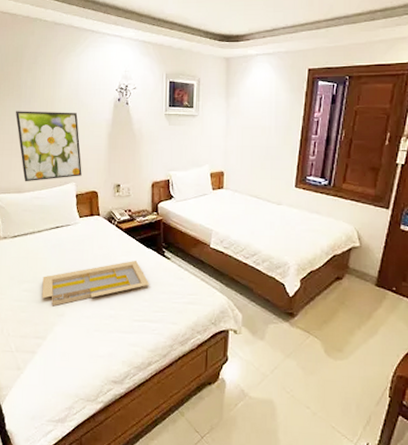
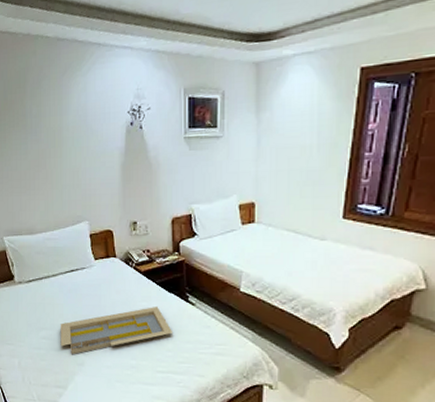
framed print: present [16,111,82,182] -> none [23,141,95,222]

